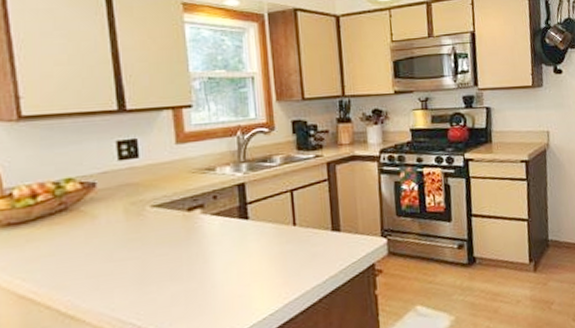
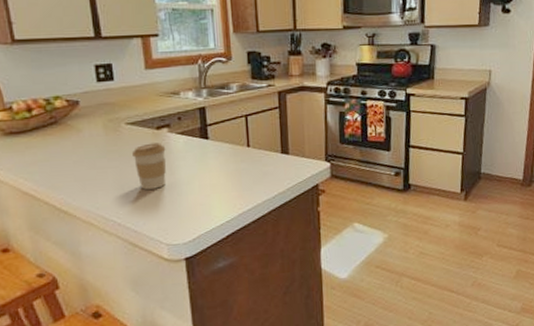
coffee cup: none [158,226,199,283] -> present [132,142,167,190]

